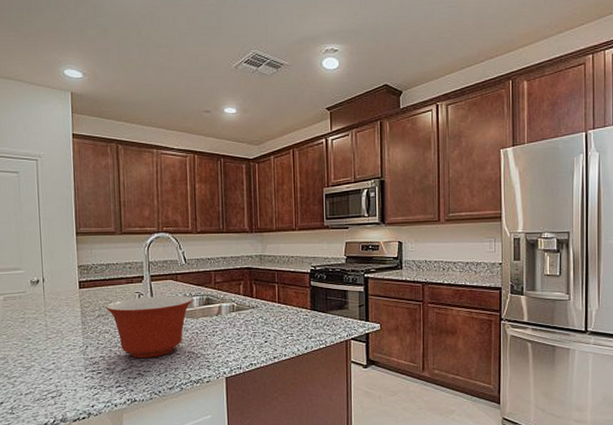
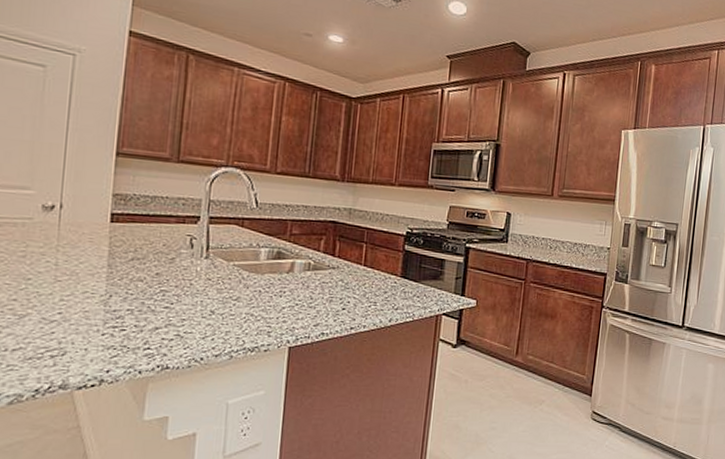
mixing bowl: present [105,295,193,358] -> none [143,241,260,317]

